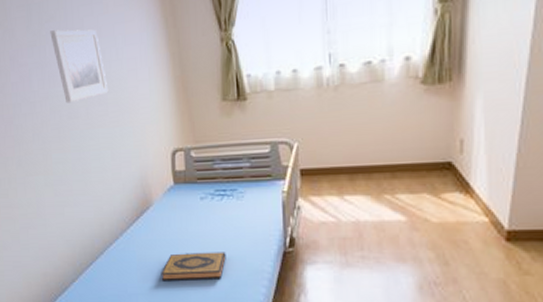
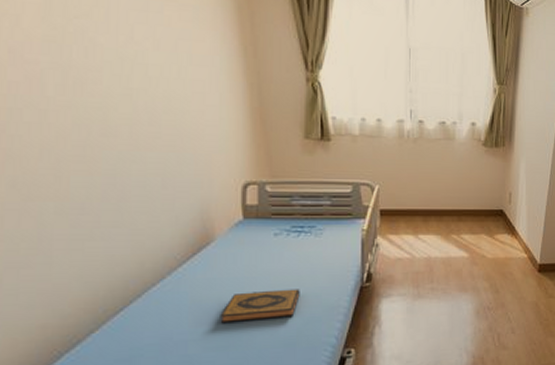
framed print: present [50,29,109,104] -> none [81,29,164,118]

